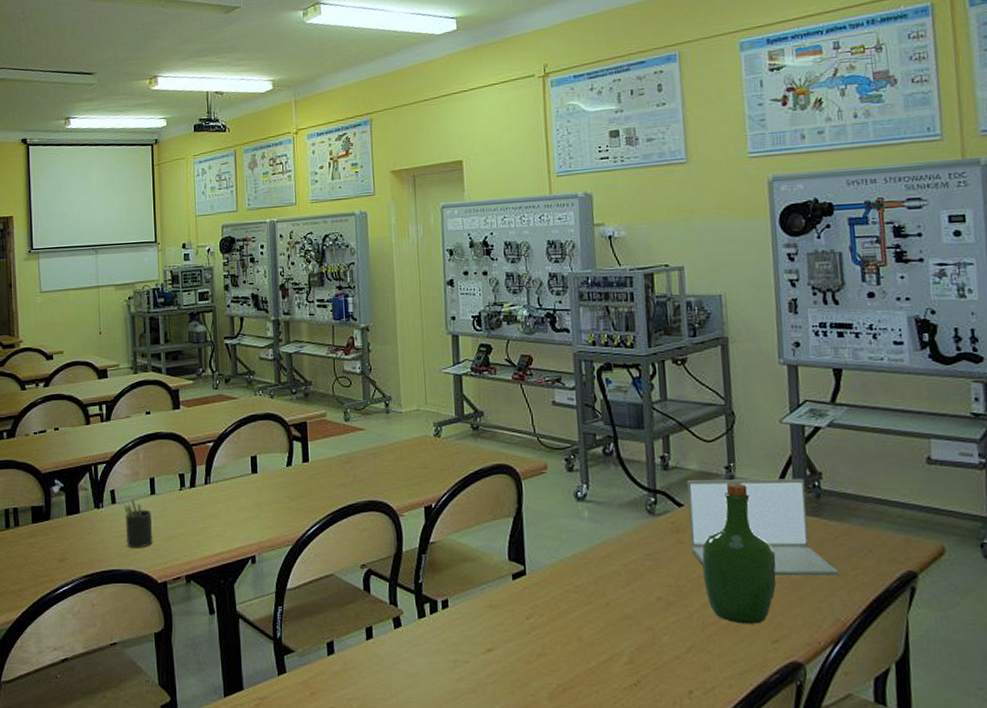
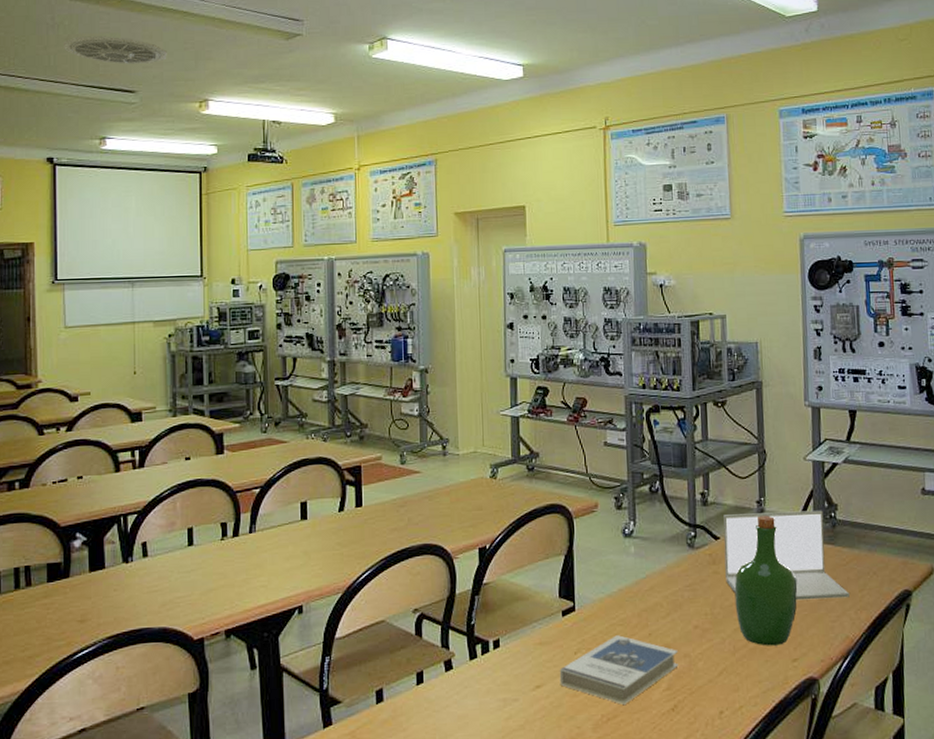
ceiling vent: none [32,24,120,49] -> present [62,36,167,64]
pen holder: present [120,497,153,548] -> none [153,549,190,604]
hardback book: none [511,603,641,675] -> present [559,635,679,705]

